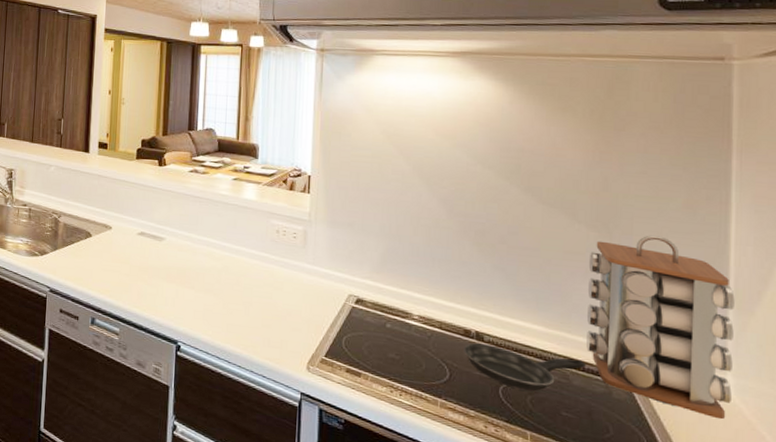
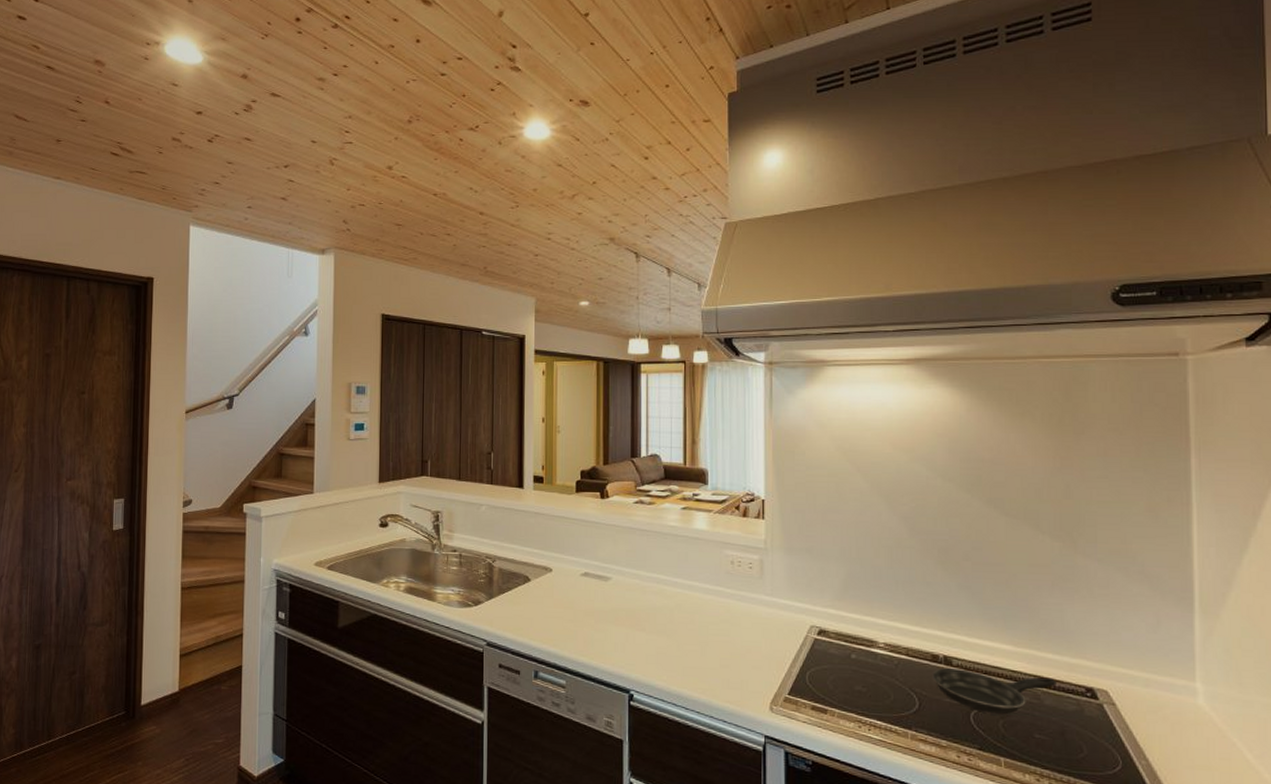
spice rack: present [585,235,735,420] -> none [1054,542,1202,729]

